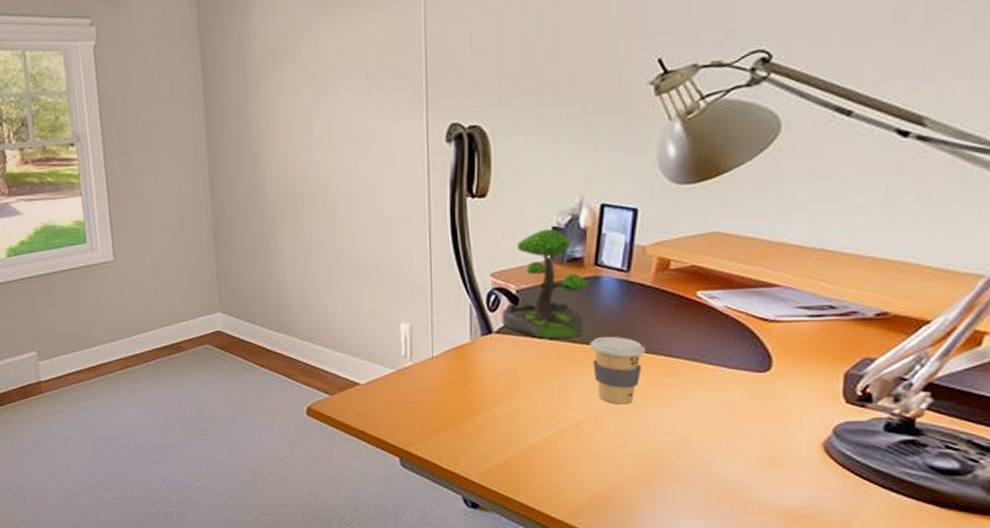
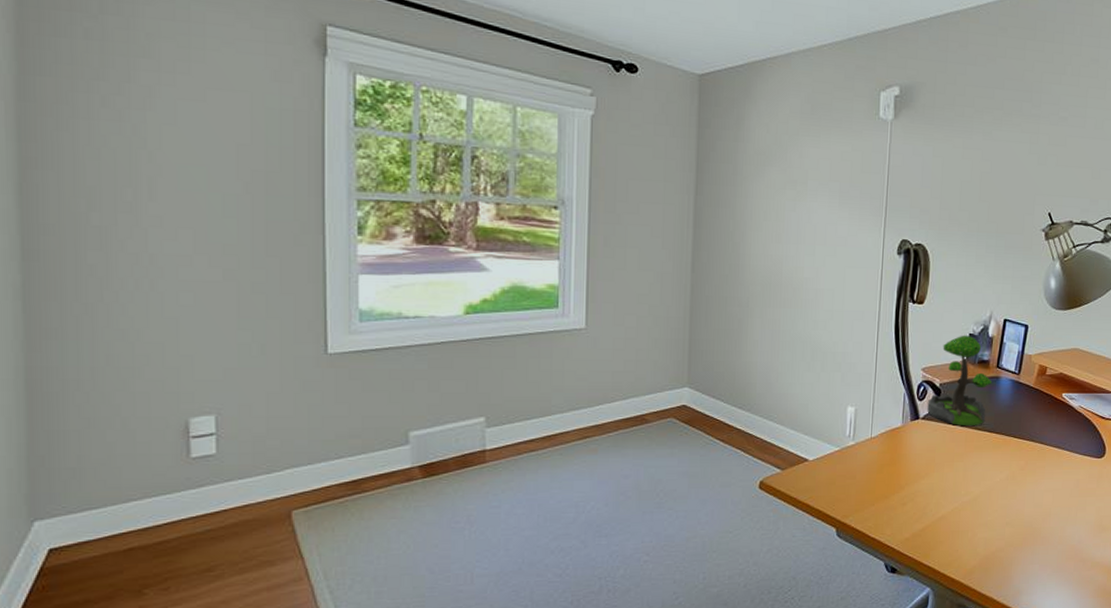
coffee cup: present [589,337,646,405] -> none [988,426,1027,482]

